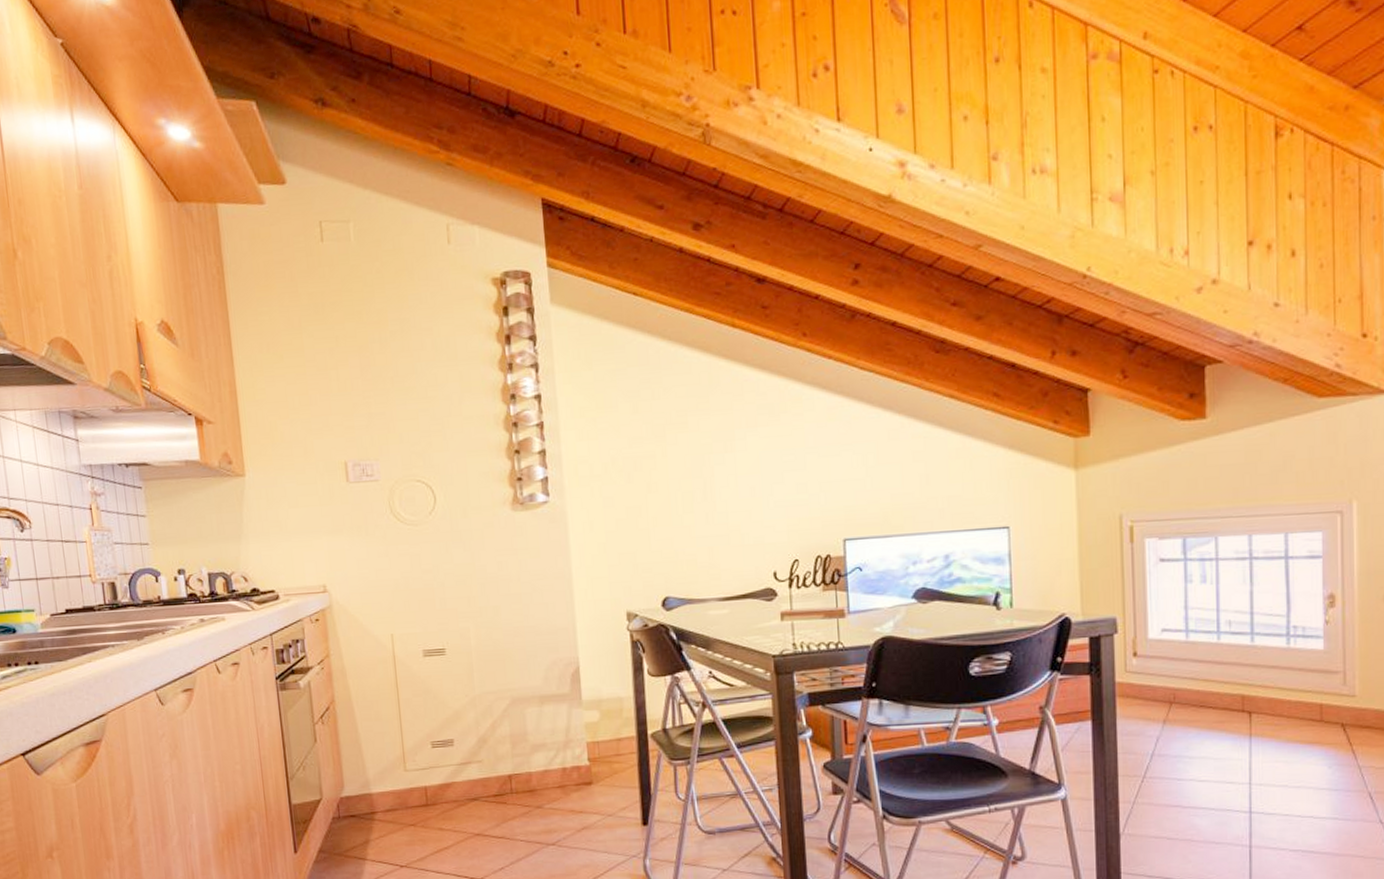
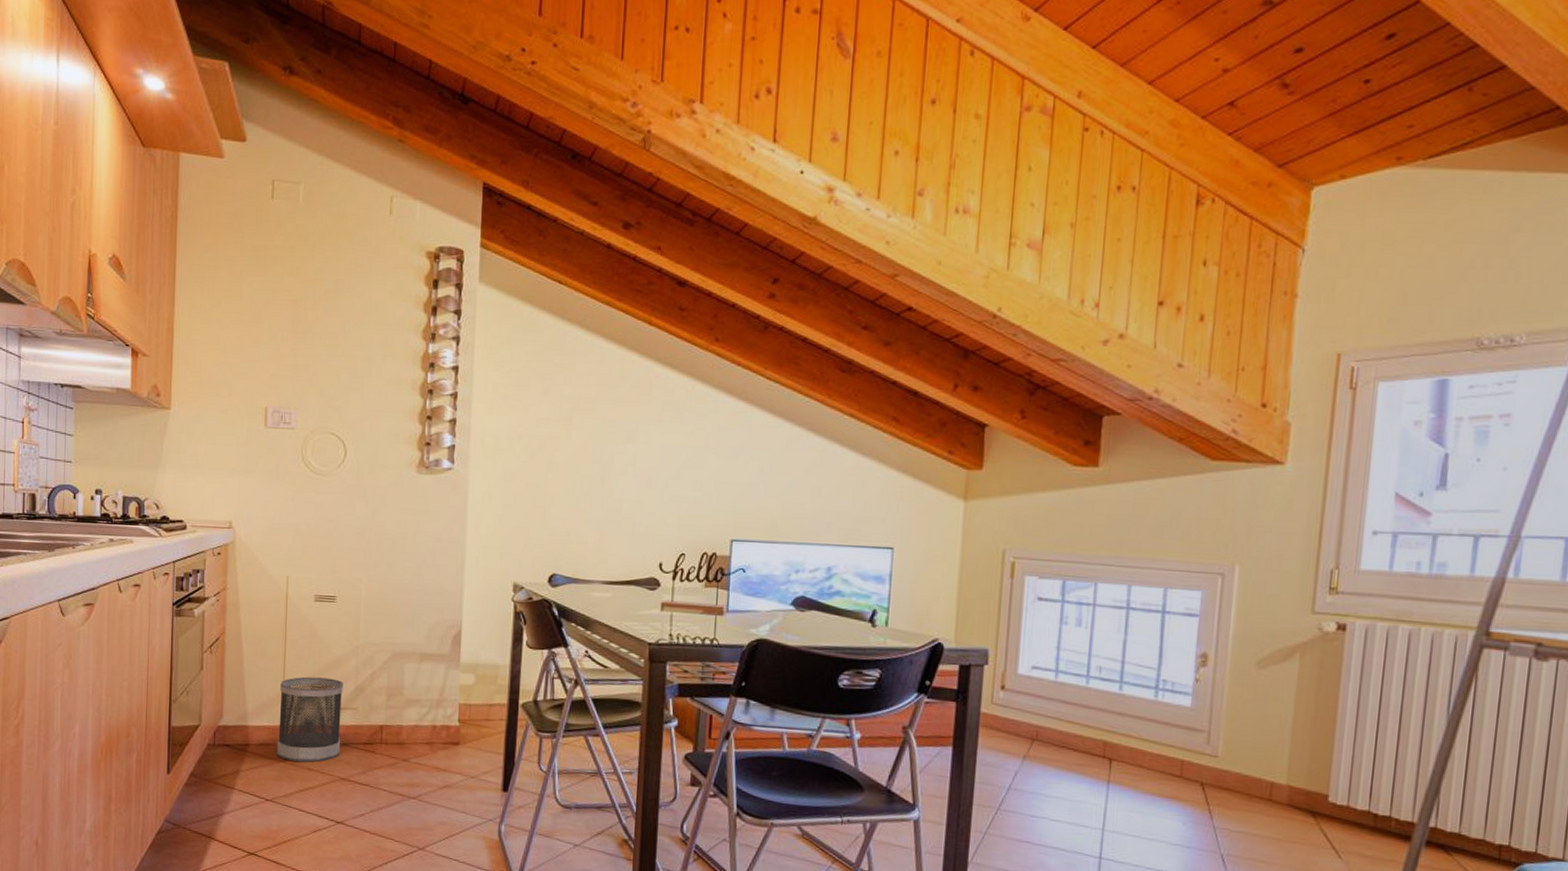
wastebasket: none [399,733,471,824] -> present [276,676,344,763]

